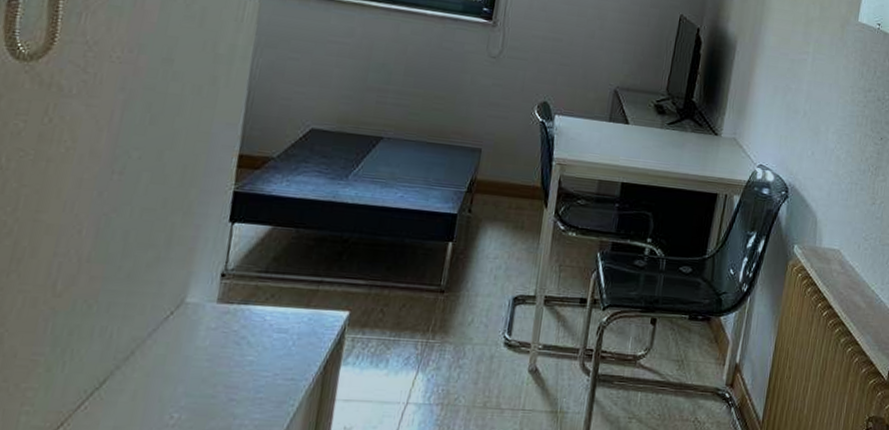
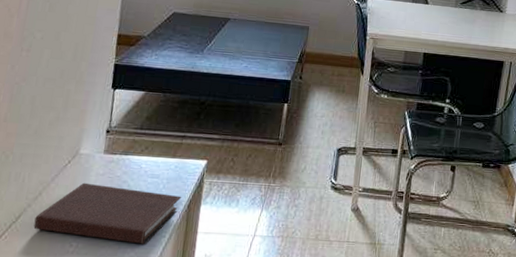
notebook: none [122,338,317,415] -> present [33,182,182,244]

